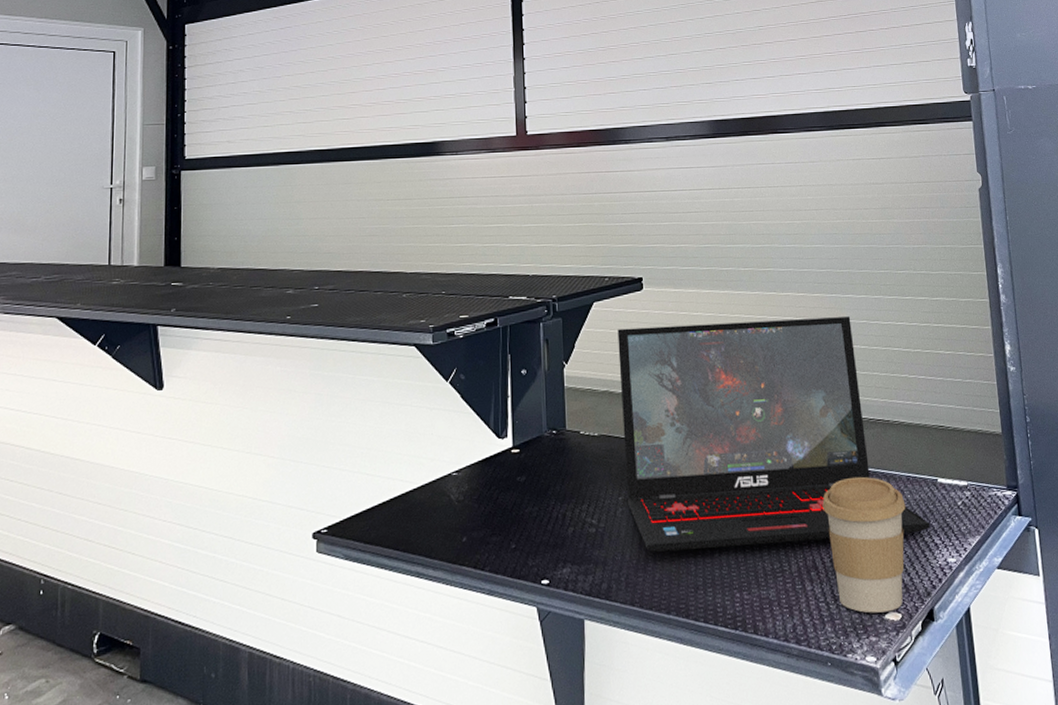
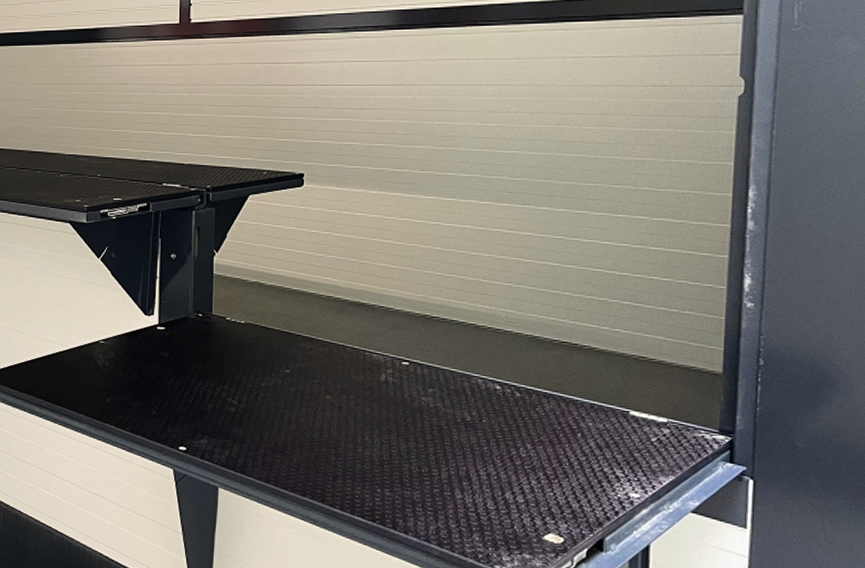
laptop: present [617,317,931,553] -> none [270,223,614,462]
coffee cup: present [822,476,906,613] -> none [484,396,585,534]

